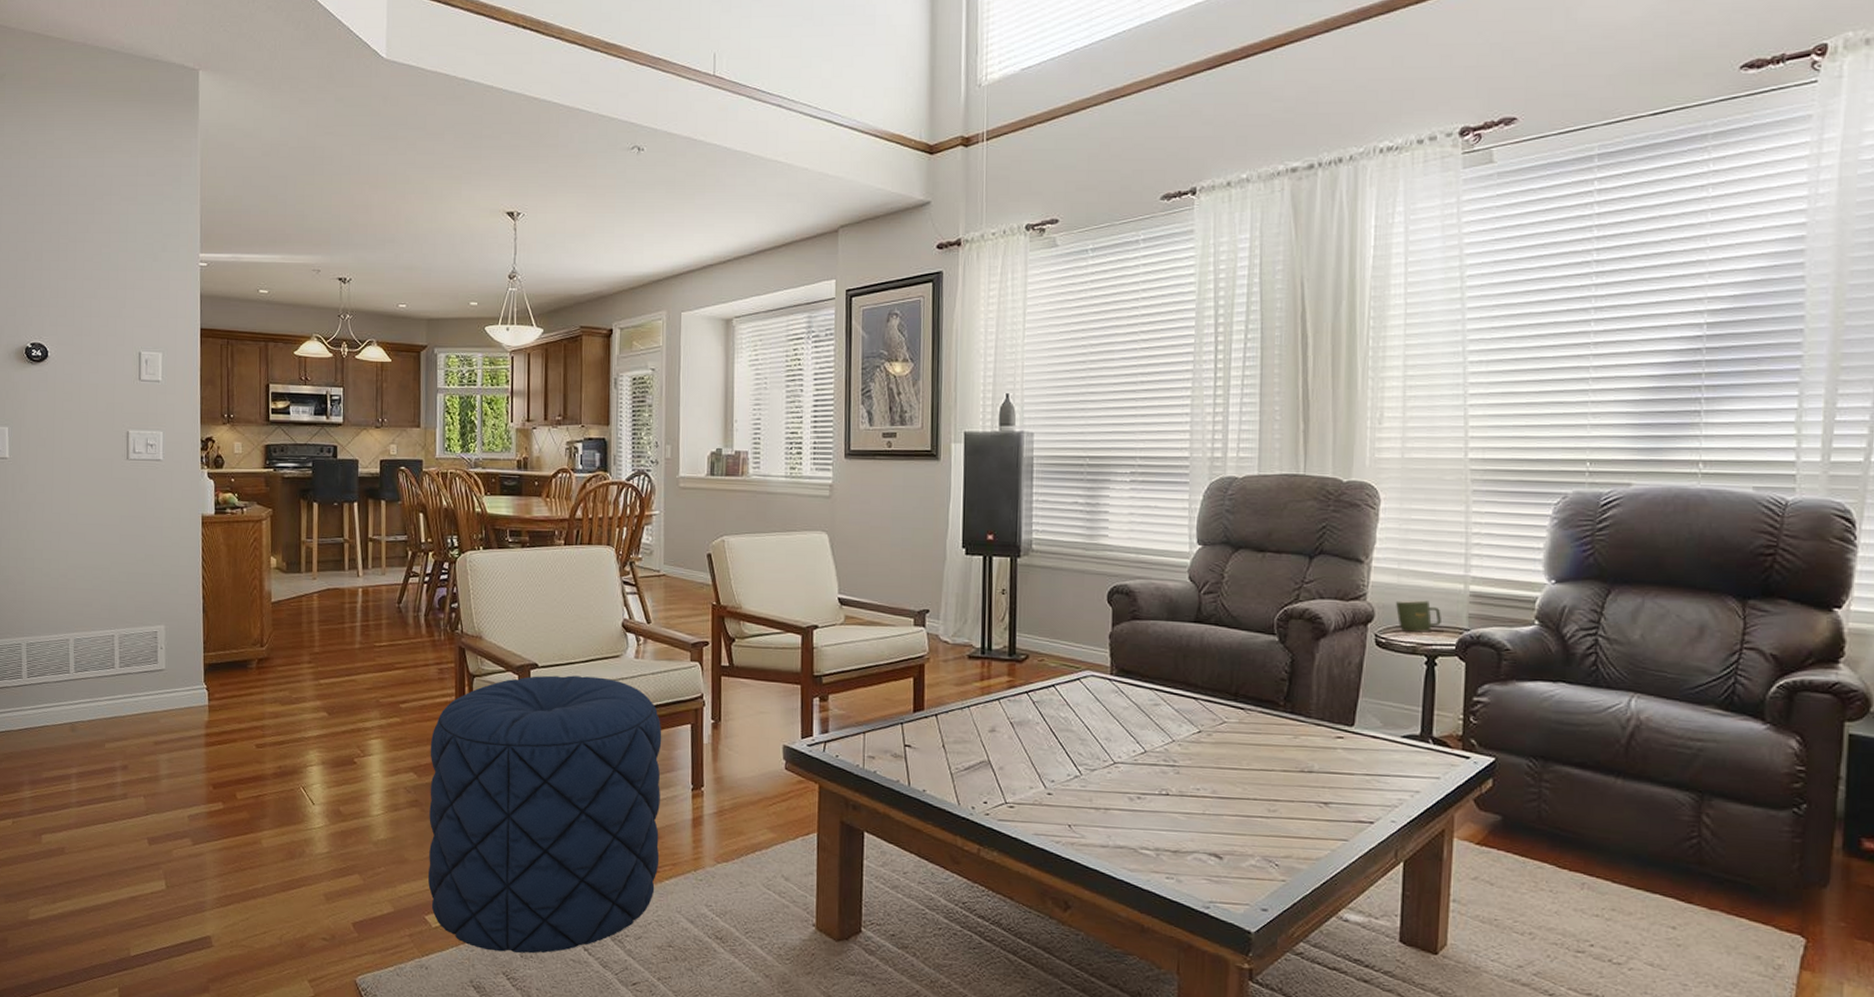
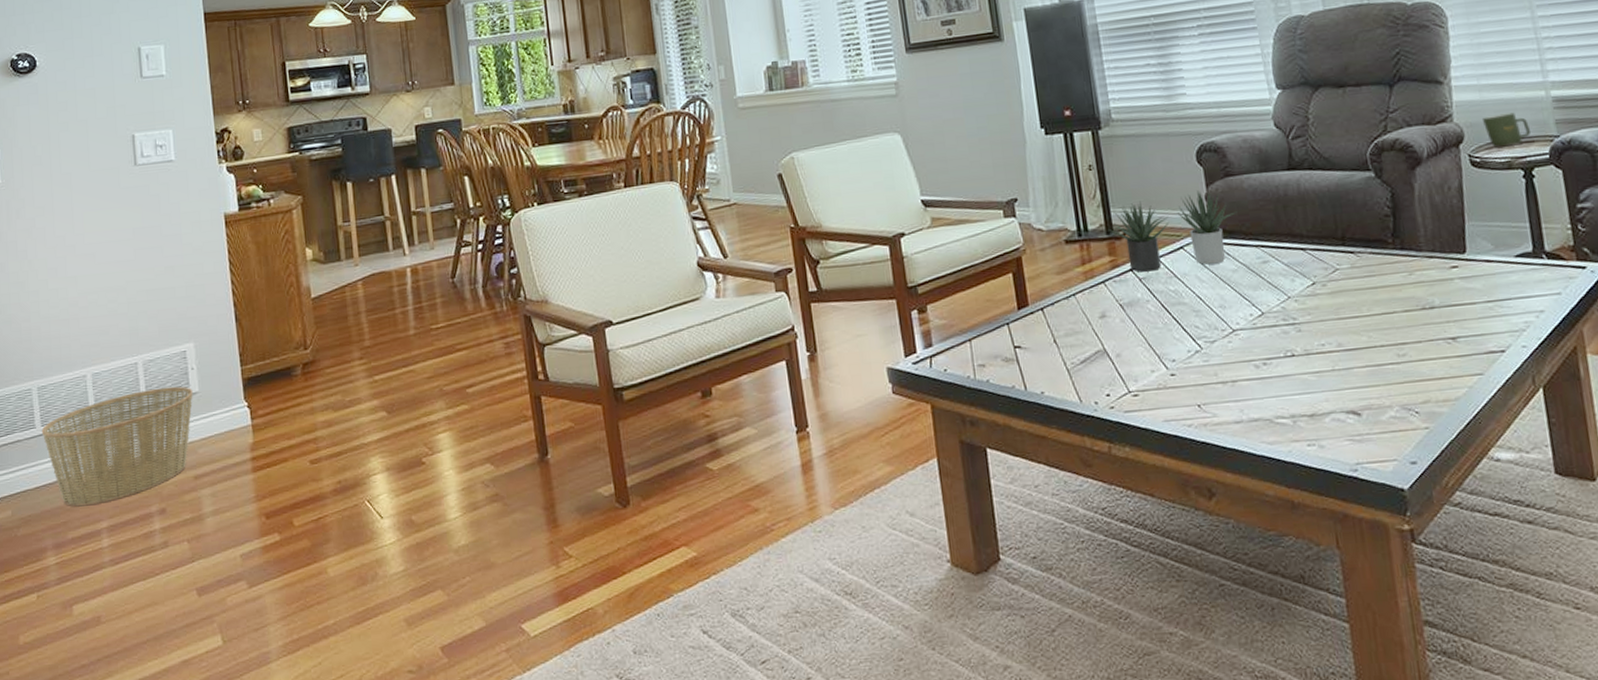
basket: none [27,660,160,753] -> present [41,386,193,507]
pouf: present [428,675,662,954] -> none [505,324,773,652]
succulent plant: none [1012,629,1138,699] -> present [1109,191,1237,272]

